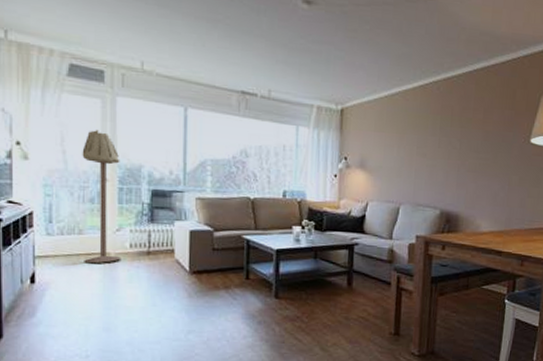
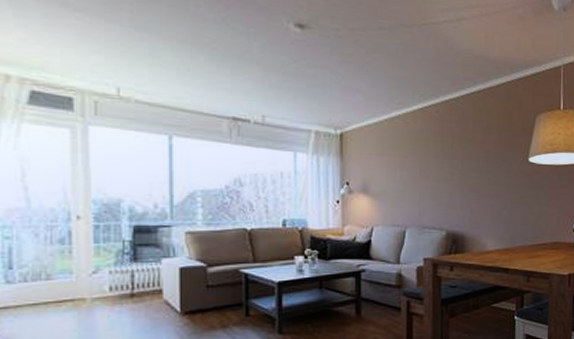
floor lamp: present [82,130,122,263] -> none [48,163,100,311]

